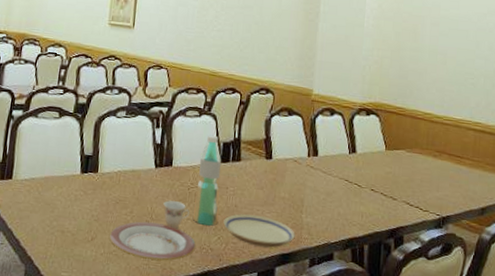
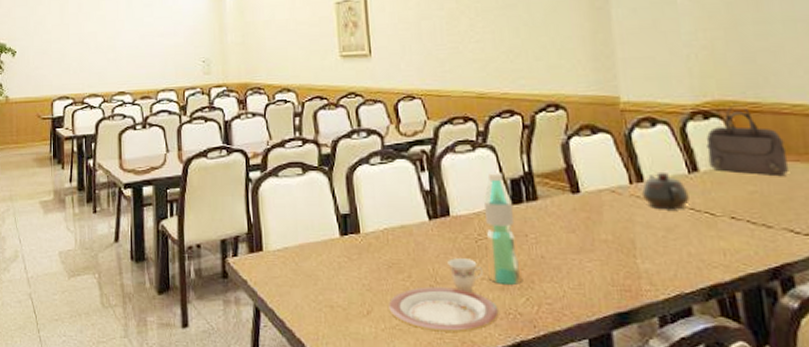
plate: present [223,214,295,248] -> none [529,265,632,306]
teapot: none [315,150,347,179] -> present [642,171,690,209]
handbag: none [364,106,415,164] -> present [706,104,790,177]

